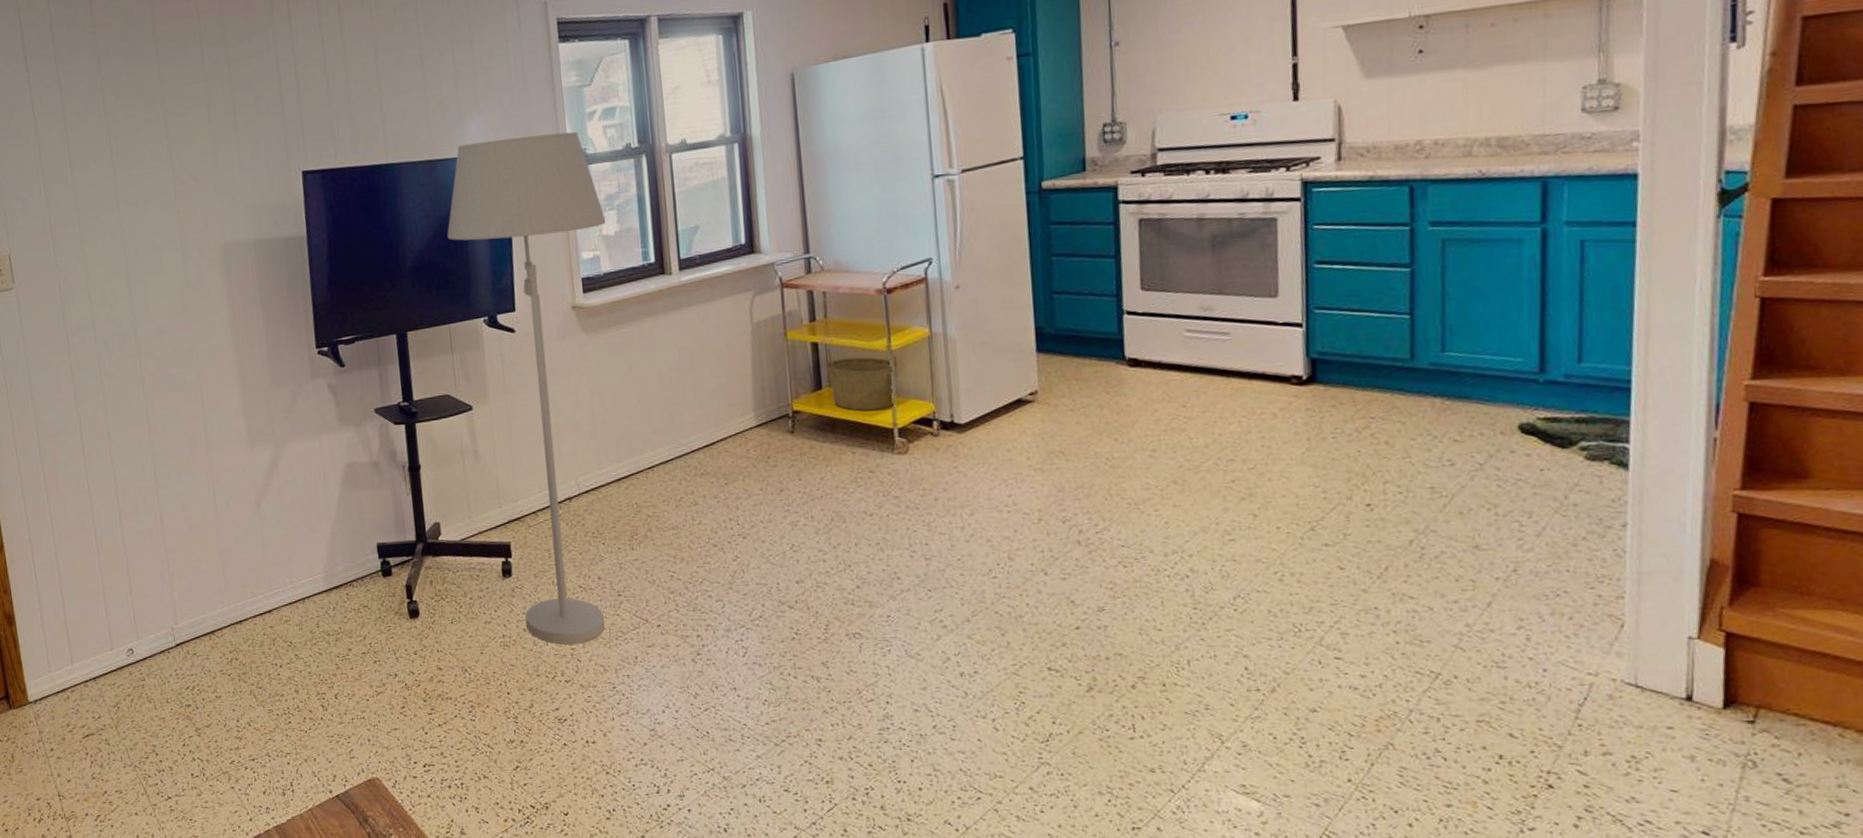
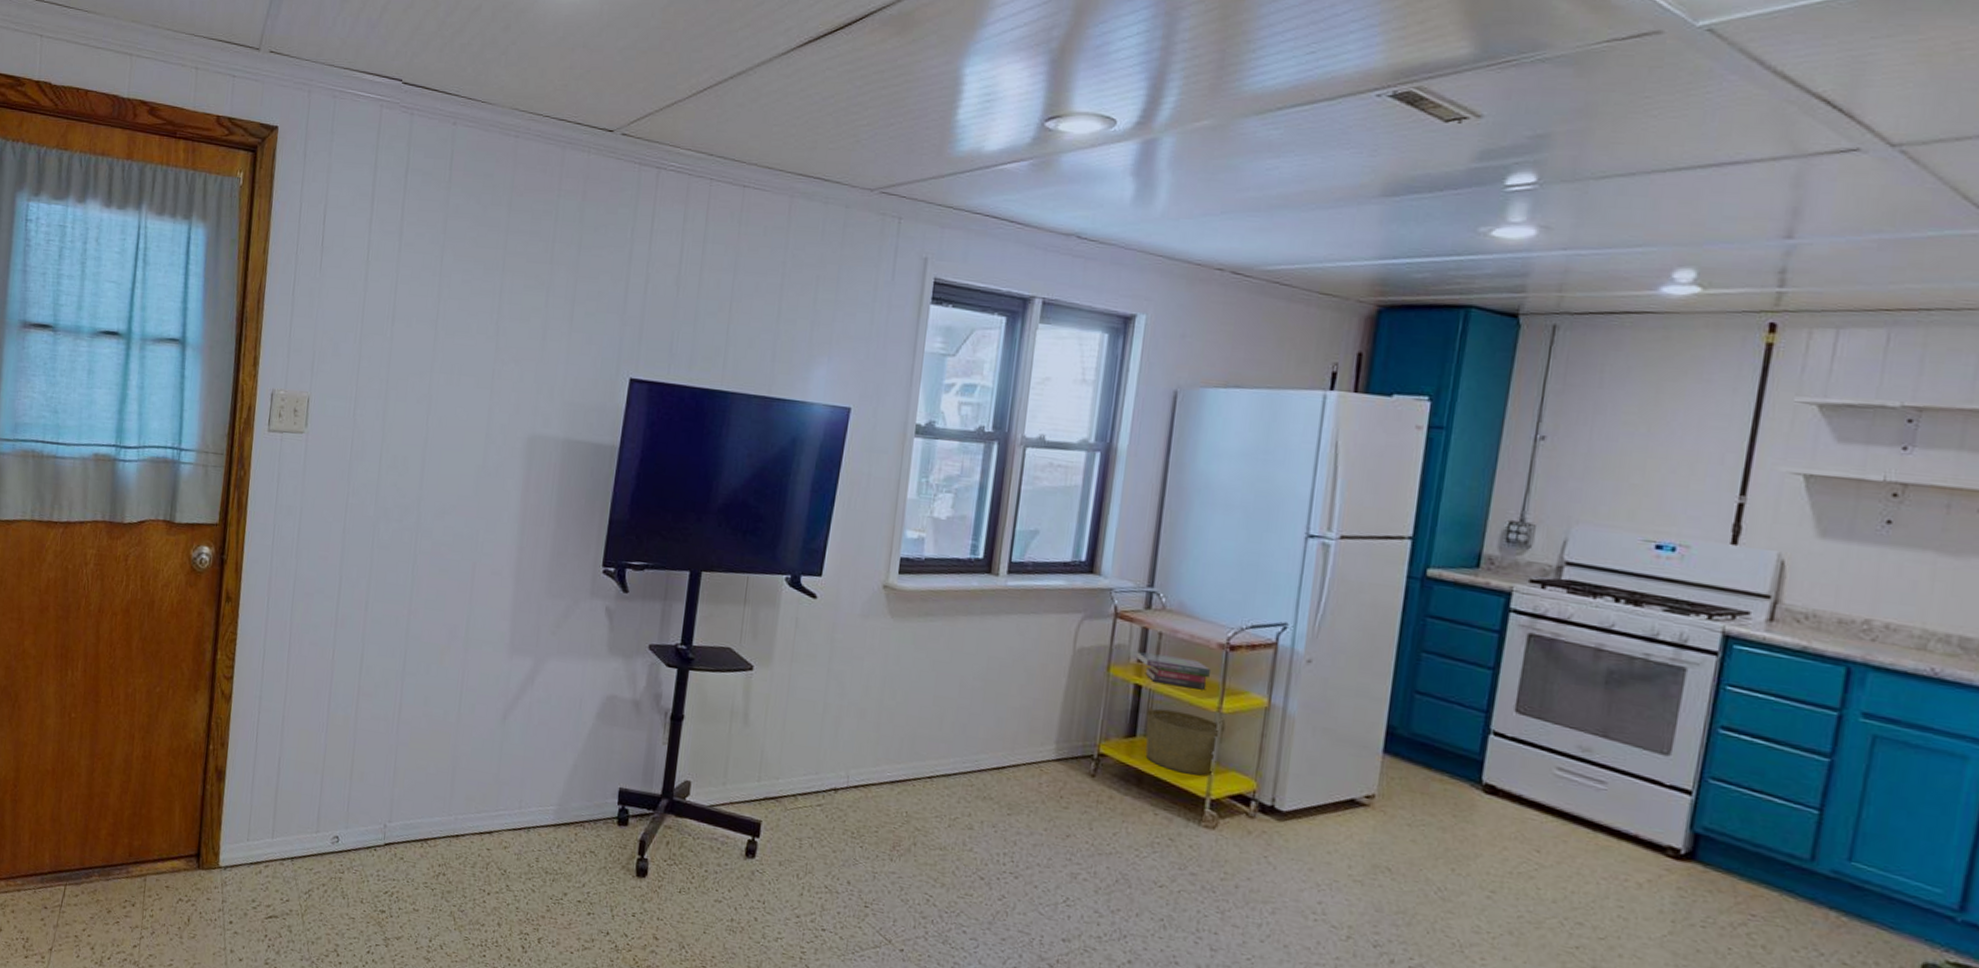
floor lamp: present [447,131,606,645] -> none [758,388,941,949]
books: none [807,309,874,337] -> present [1136,652,1210,690]

